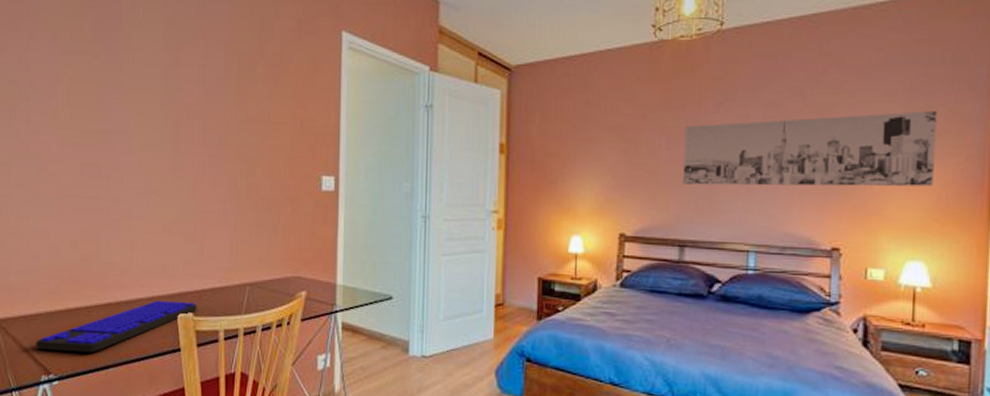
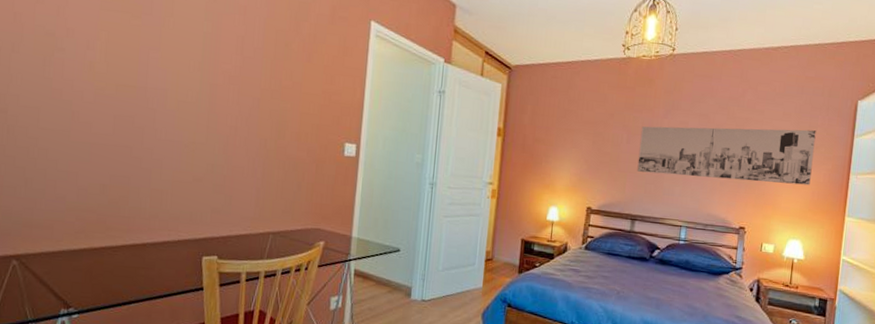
keyboard: present [36,300,197,352] -> none [57,243,222,289]

